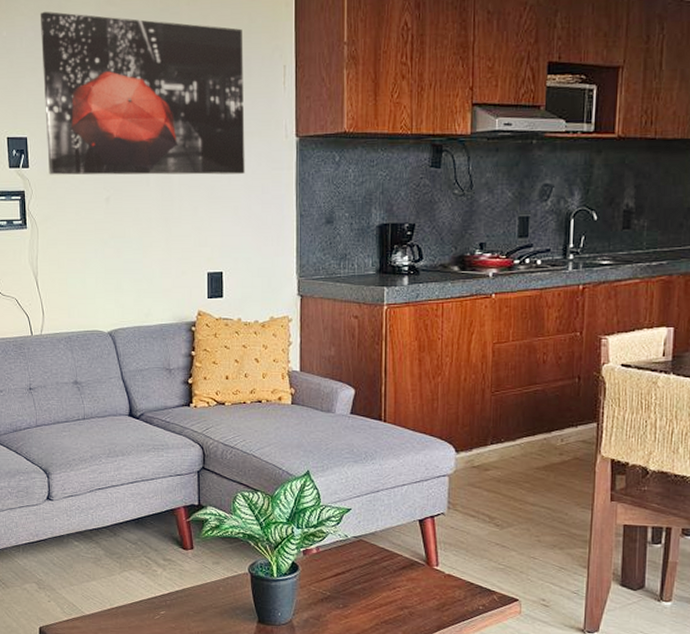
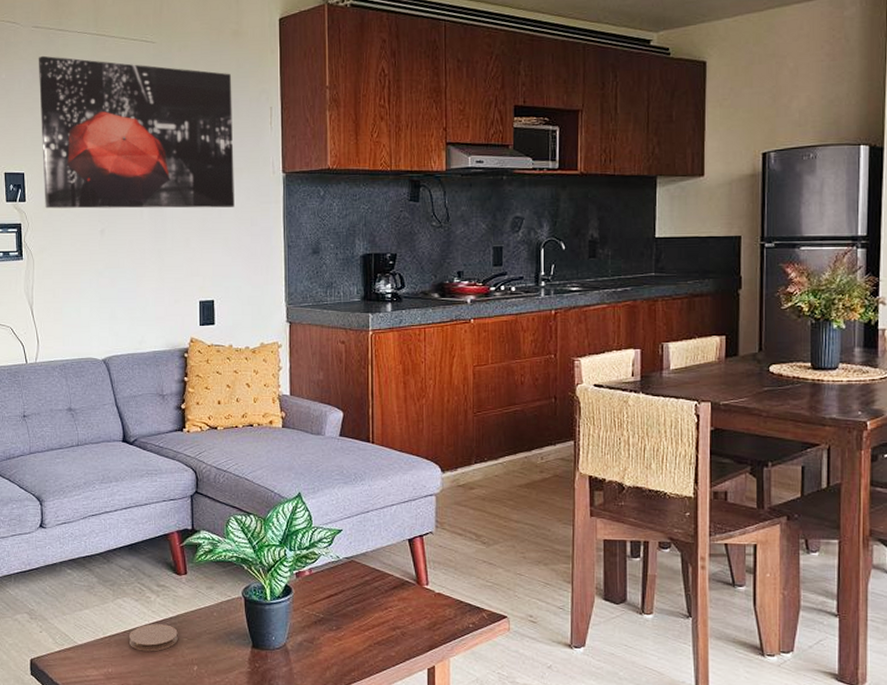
coaster: none [135,597,184,624] -> present [128,624,178,652]

